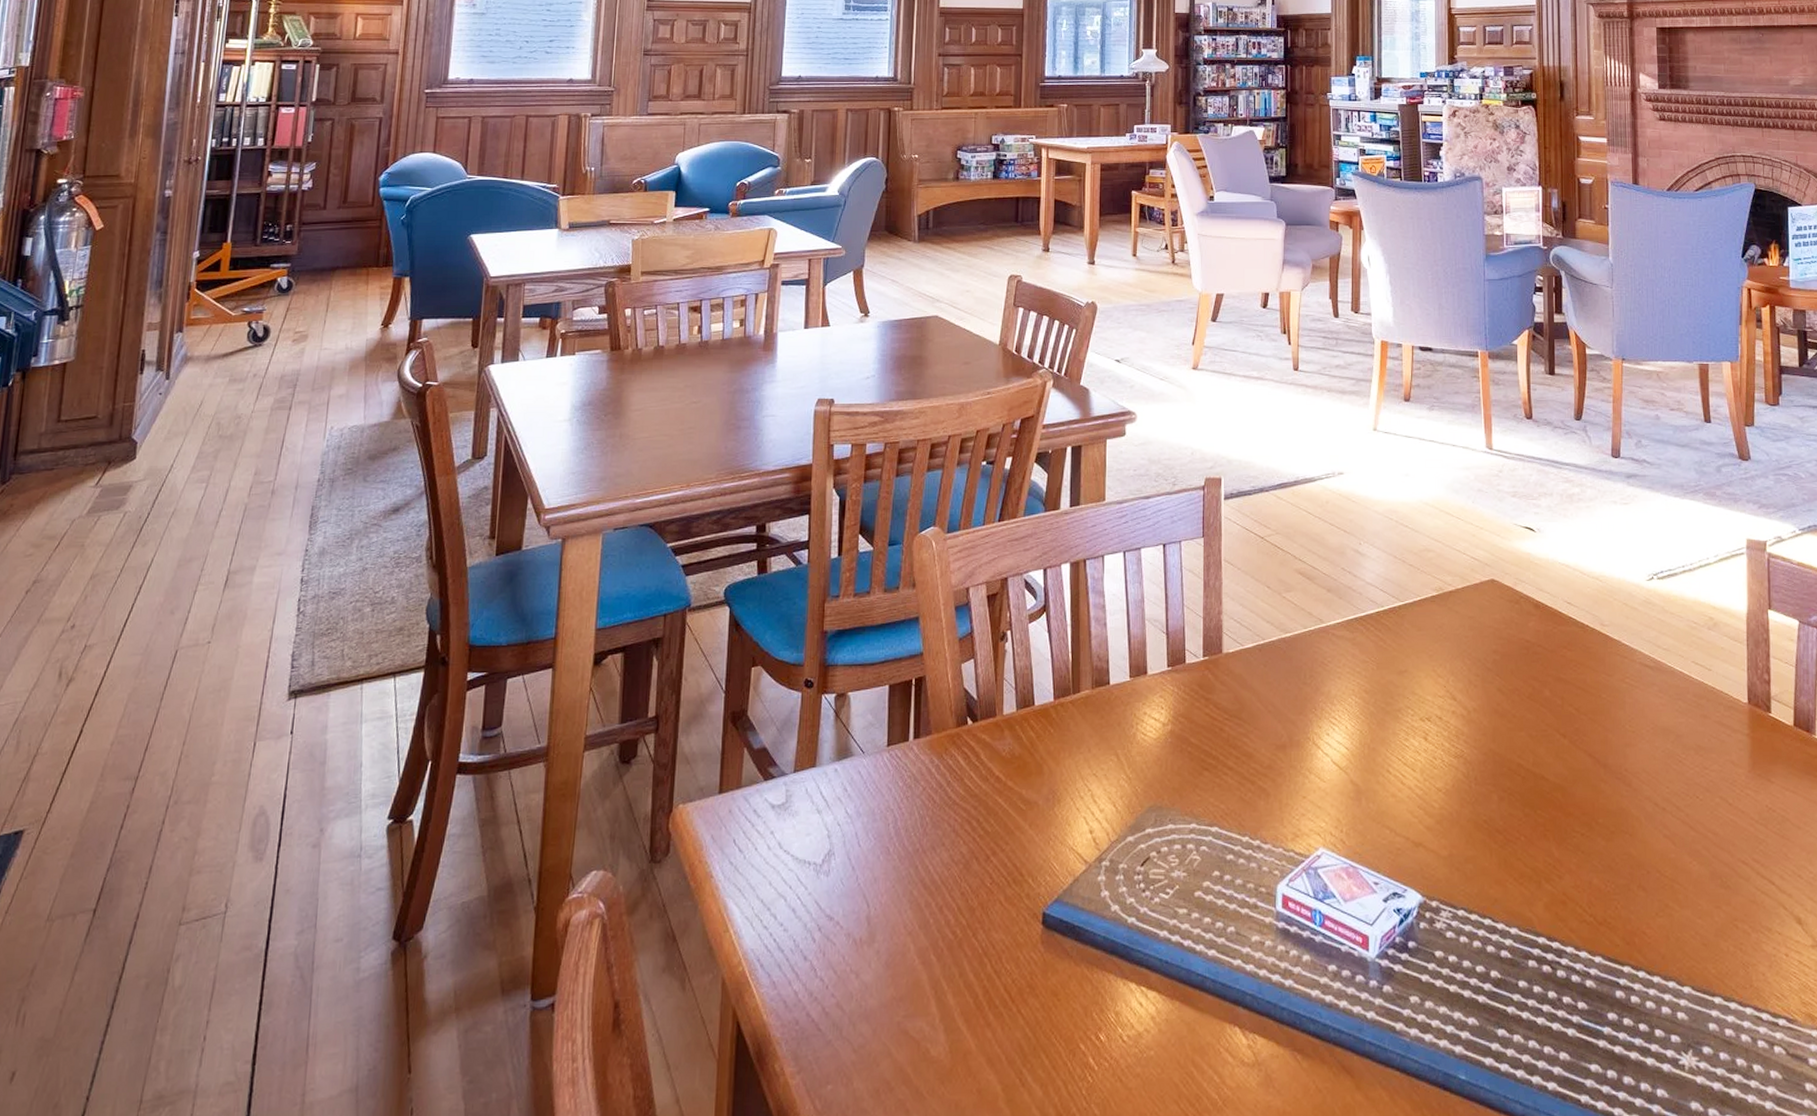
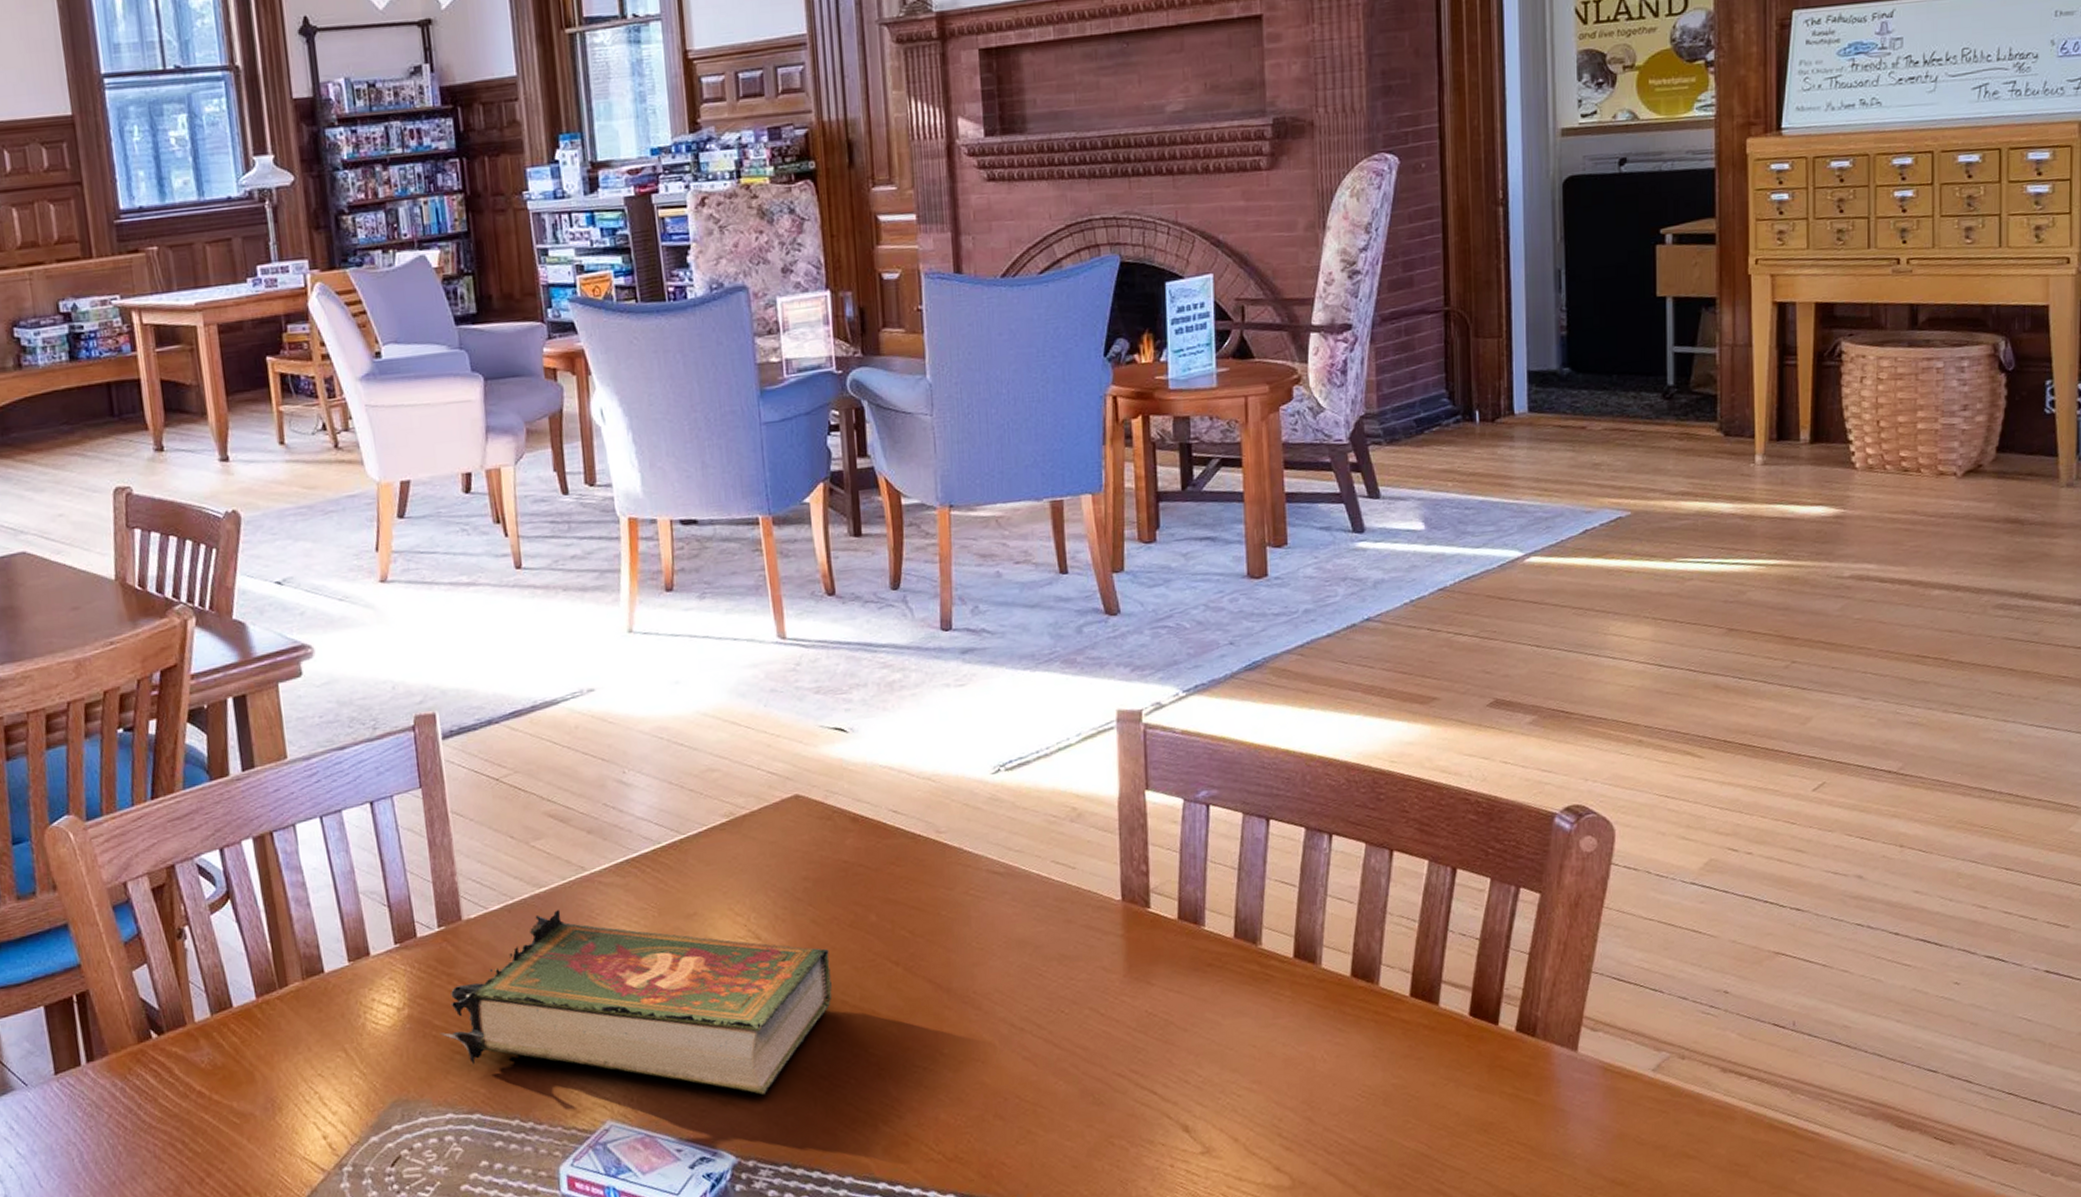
book: none [1194,653,1511,842] -> present [440,909,833,1096]

